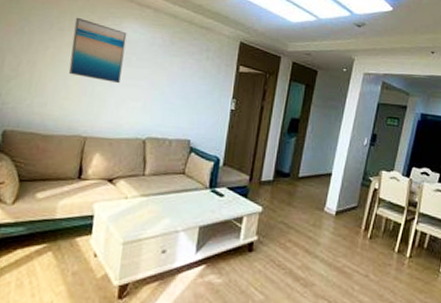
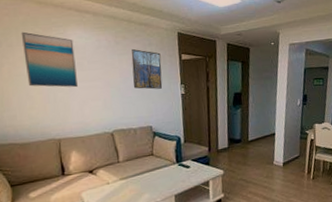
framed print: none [179,51,217,100] -> present [131,48,163,90]

